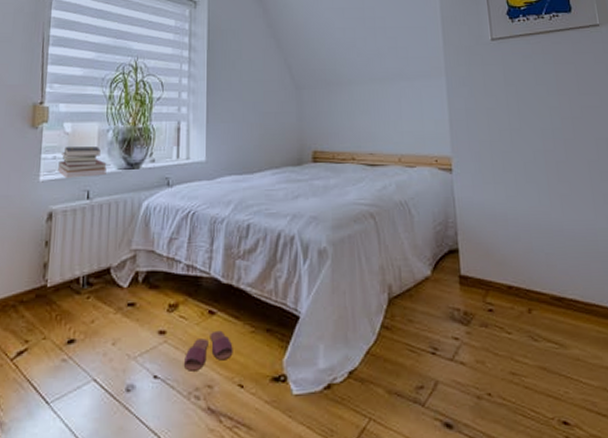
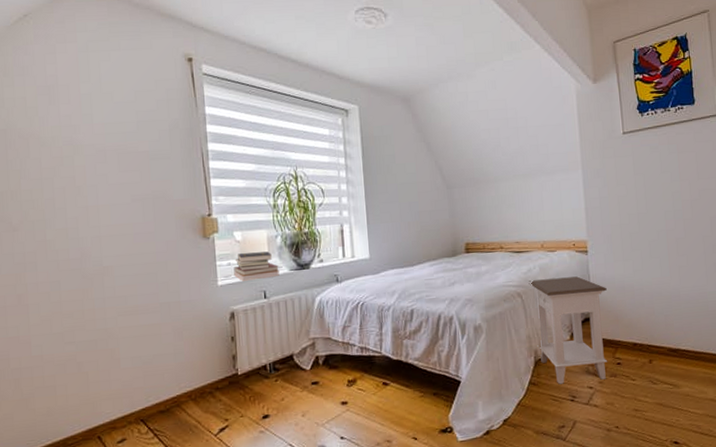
slippers: present [184,330,233,371] -> none [365,397,406,431]
nightstand: none [383,198,477,331] -> present [528,276,608,384]

